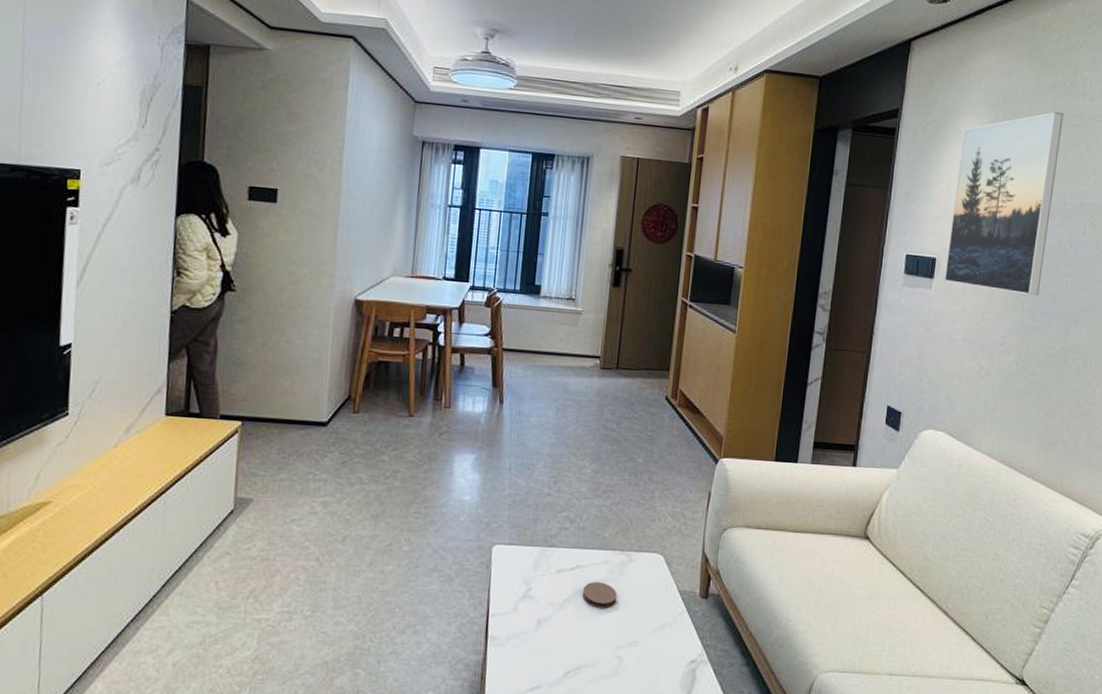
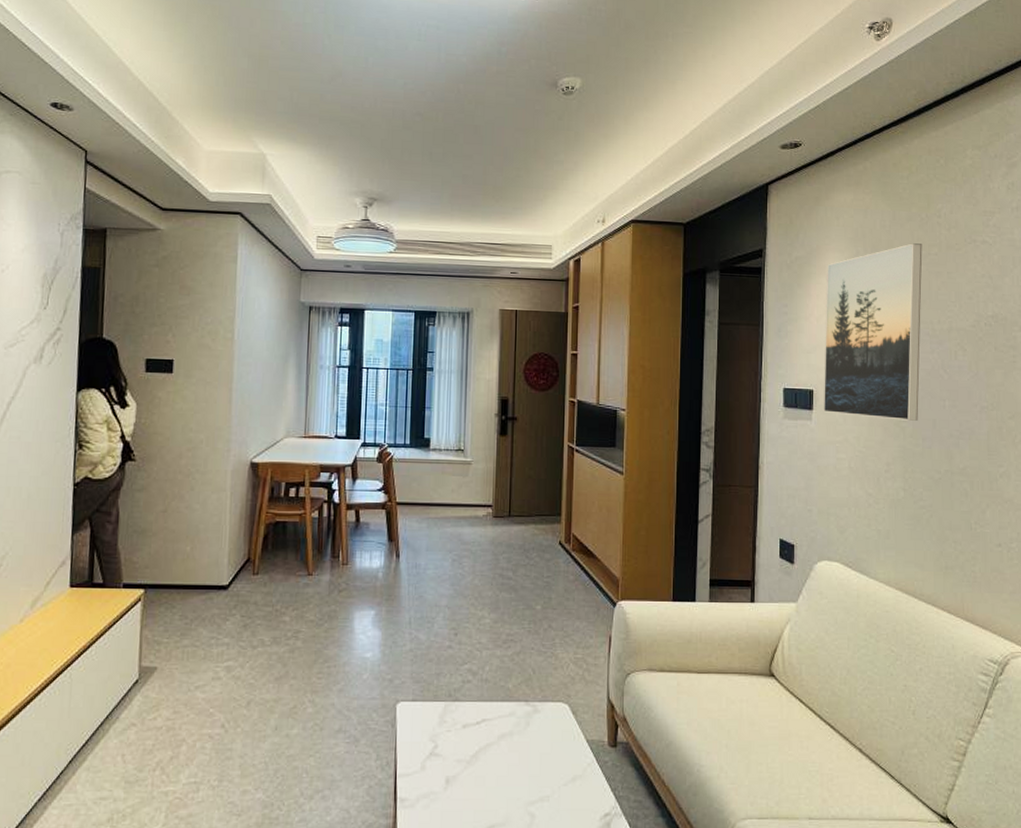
coaster: present [583,582,618,608] -> none [490,736,525,762]

